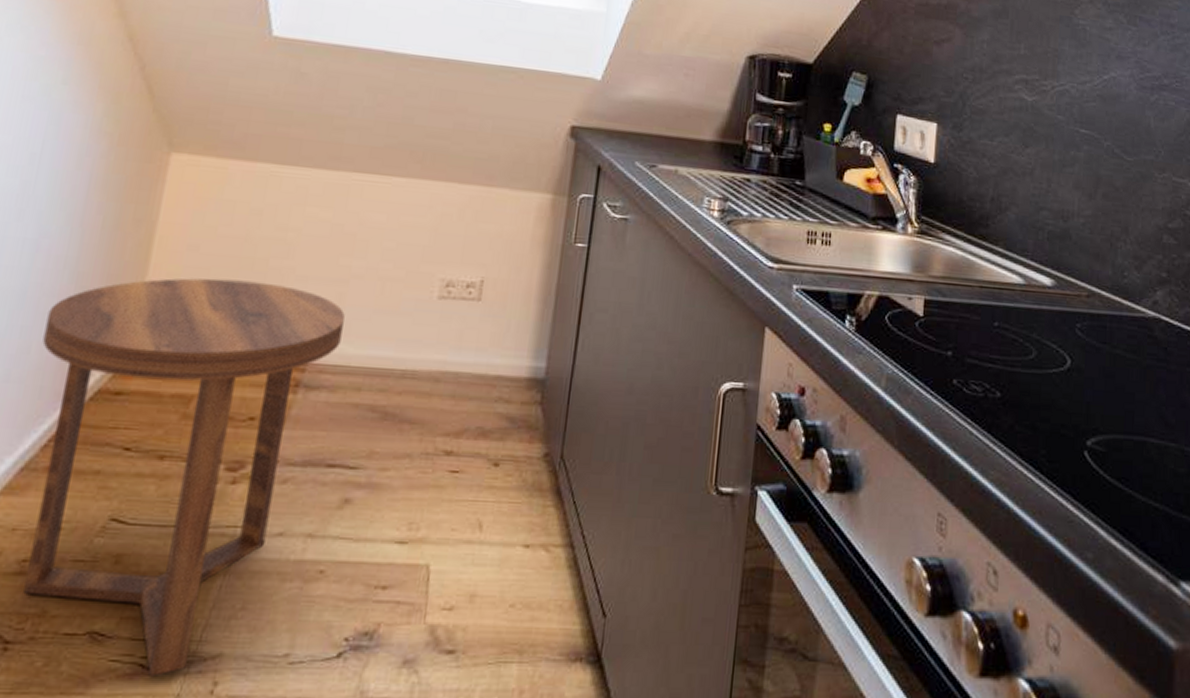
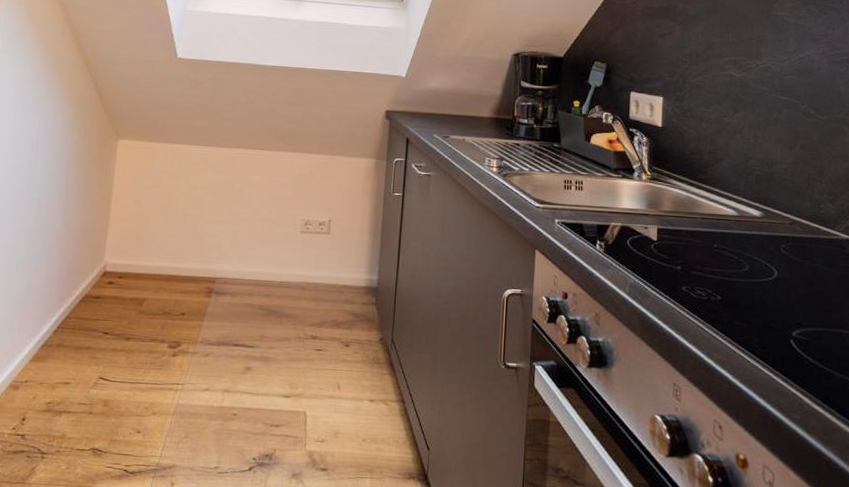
side table: present [23,278,345,676] -> none [48,222,238,478]

